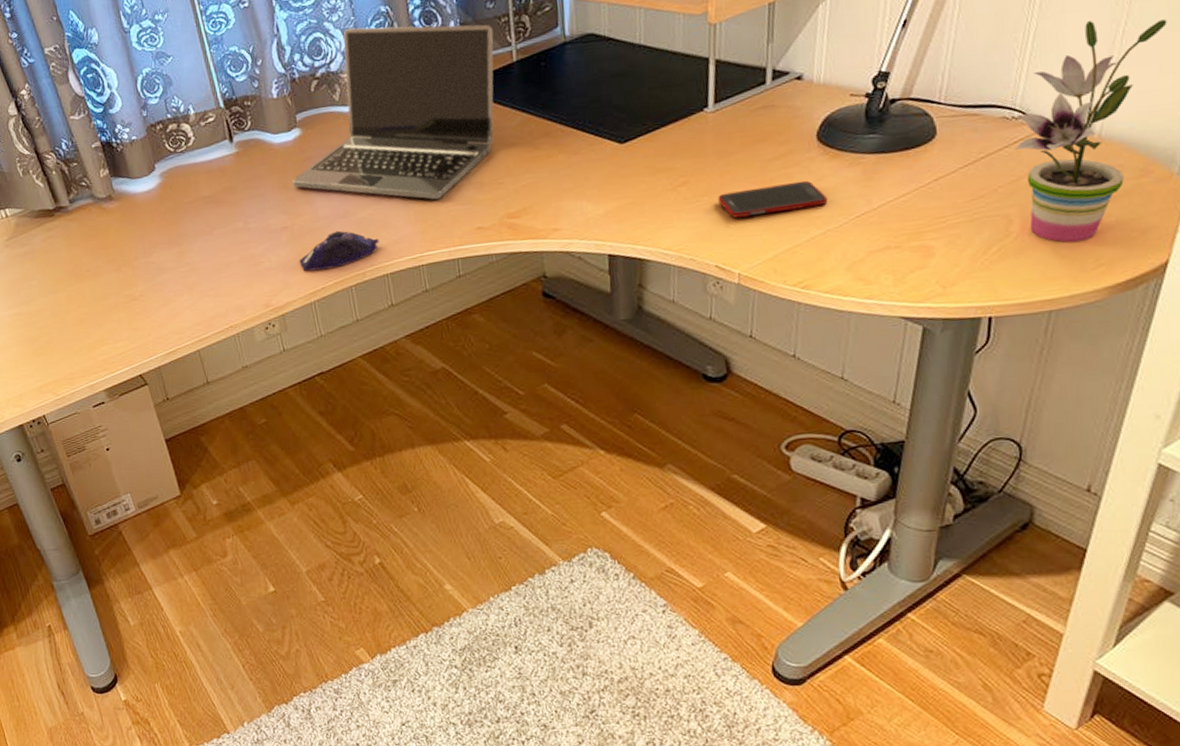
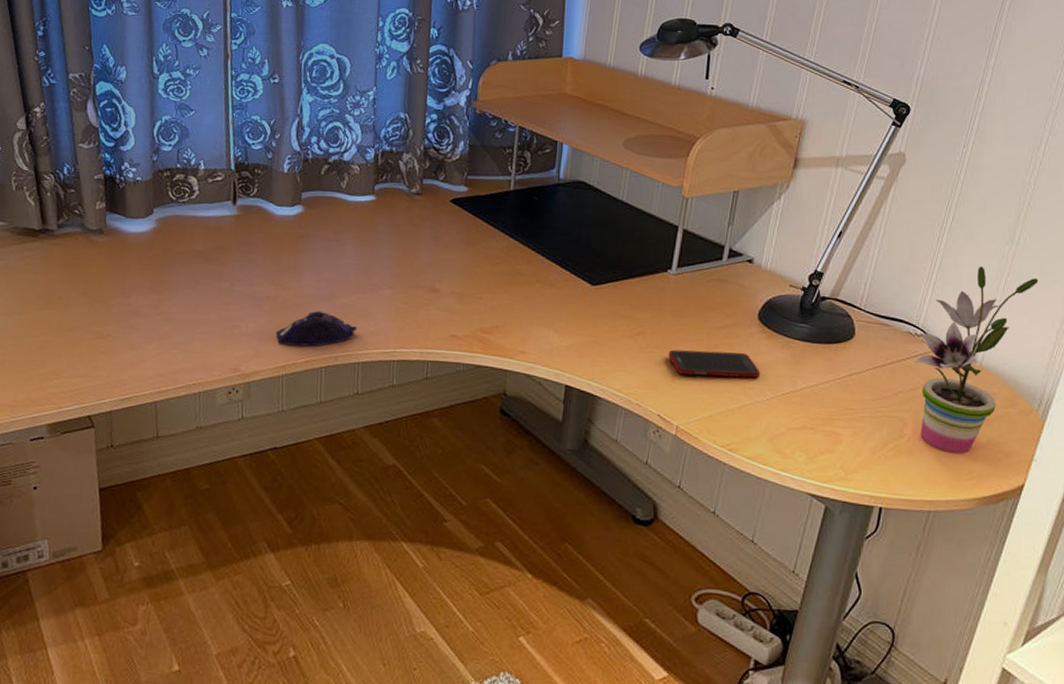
laptop: present [292,24,494,200] -> none [285,125,497,300]

